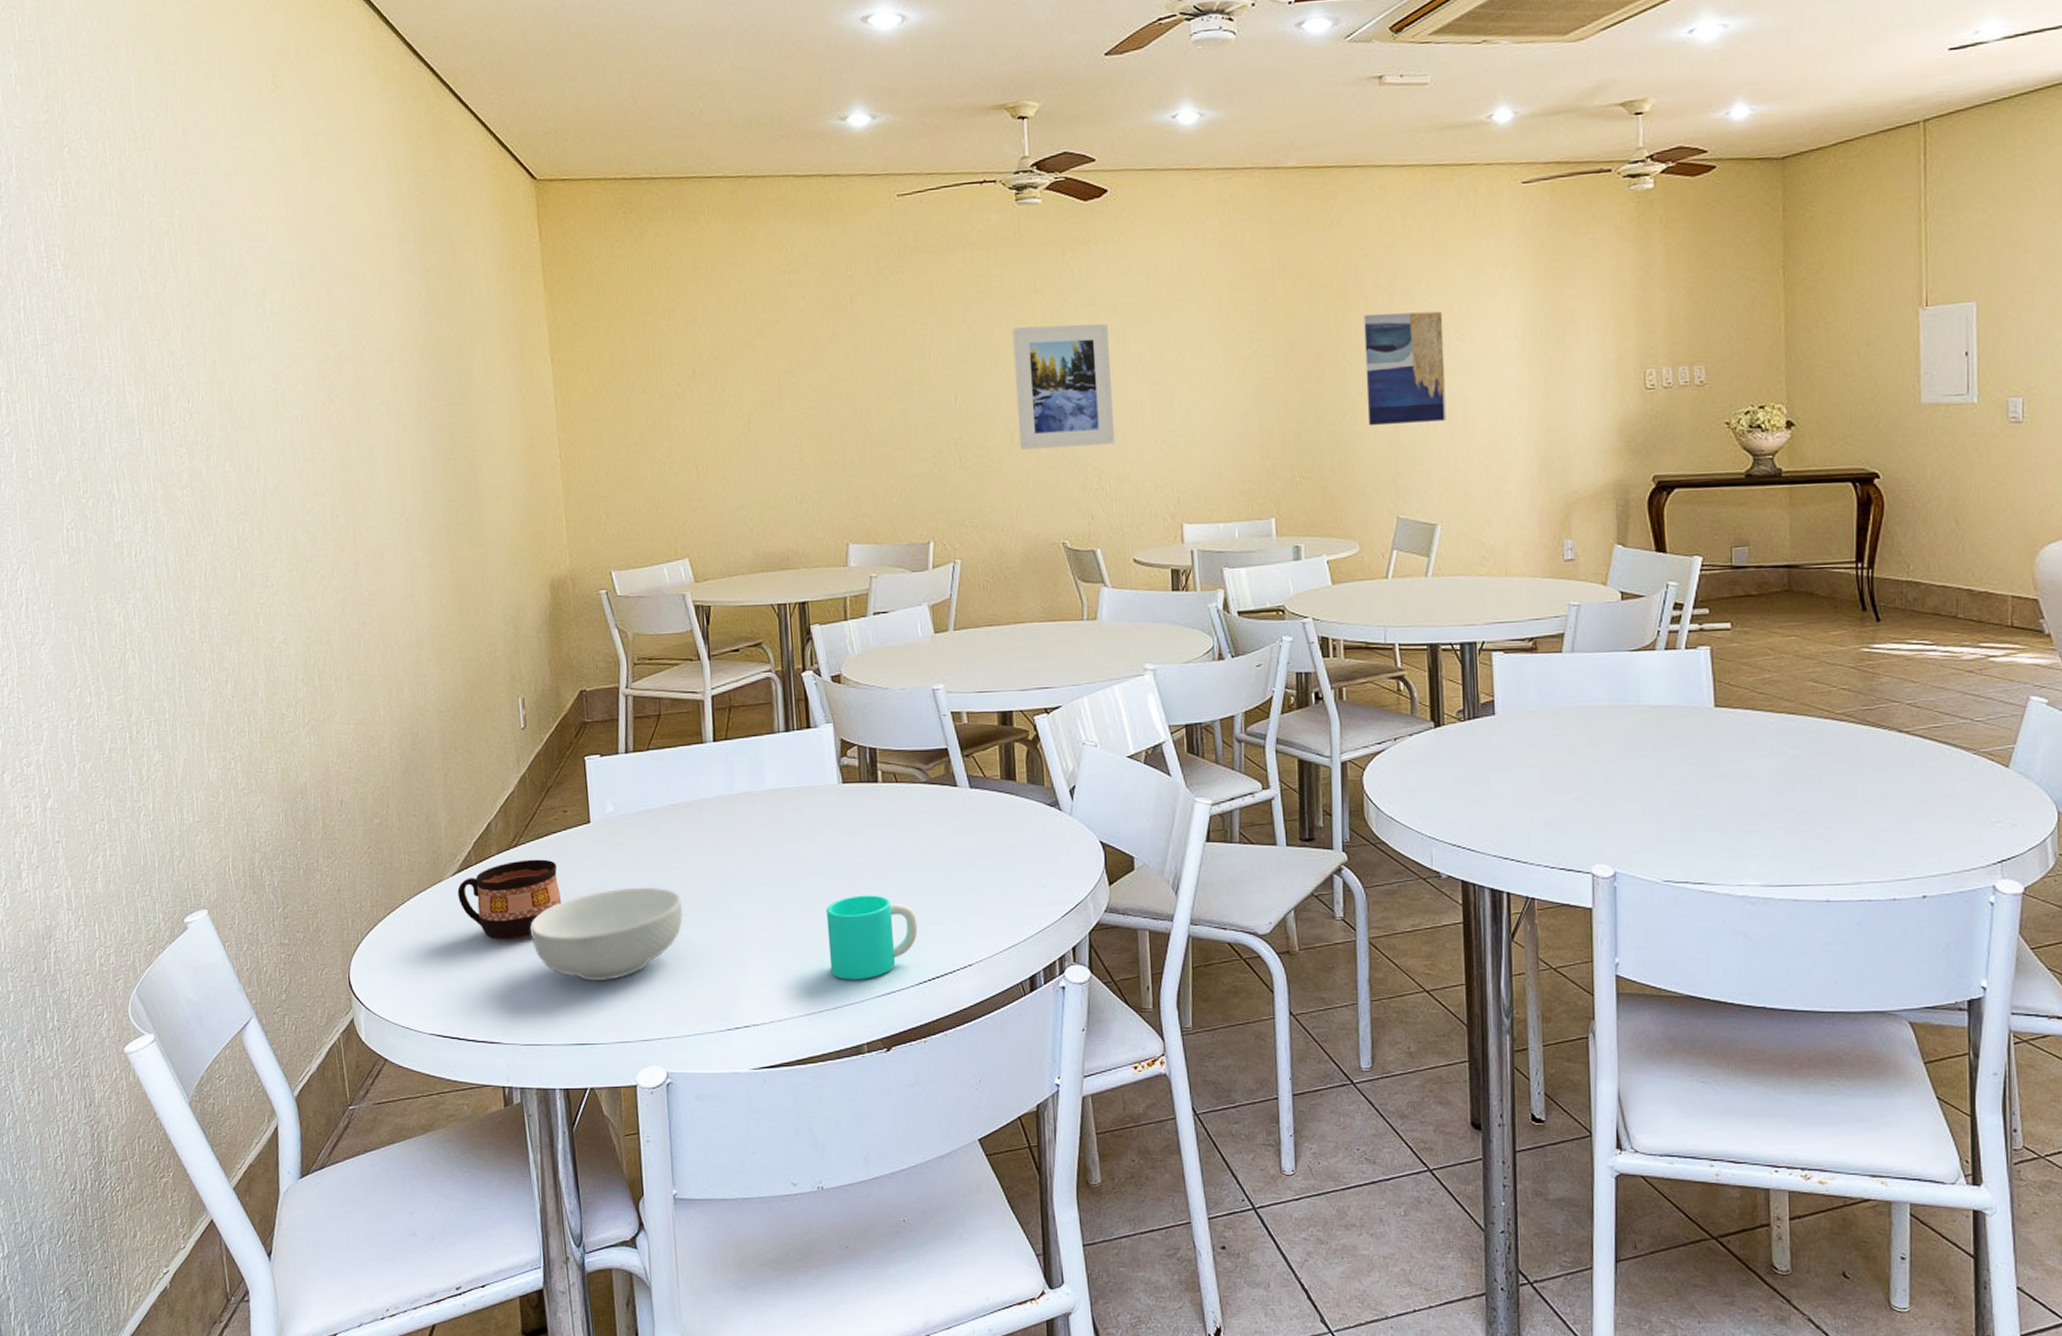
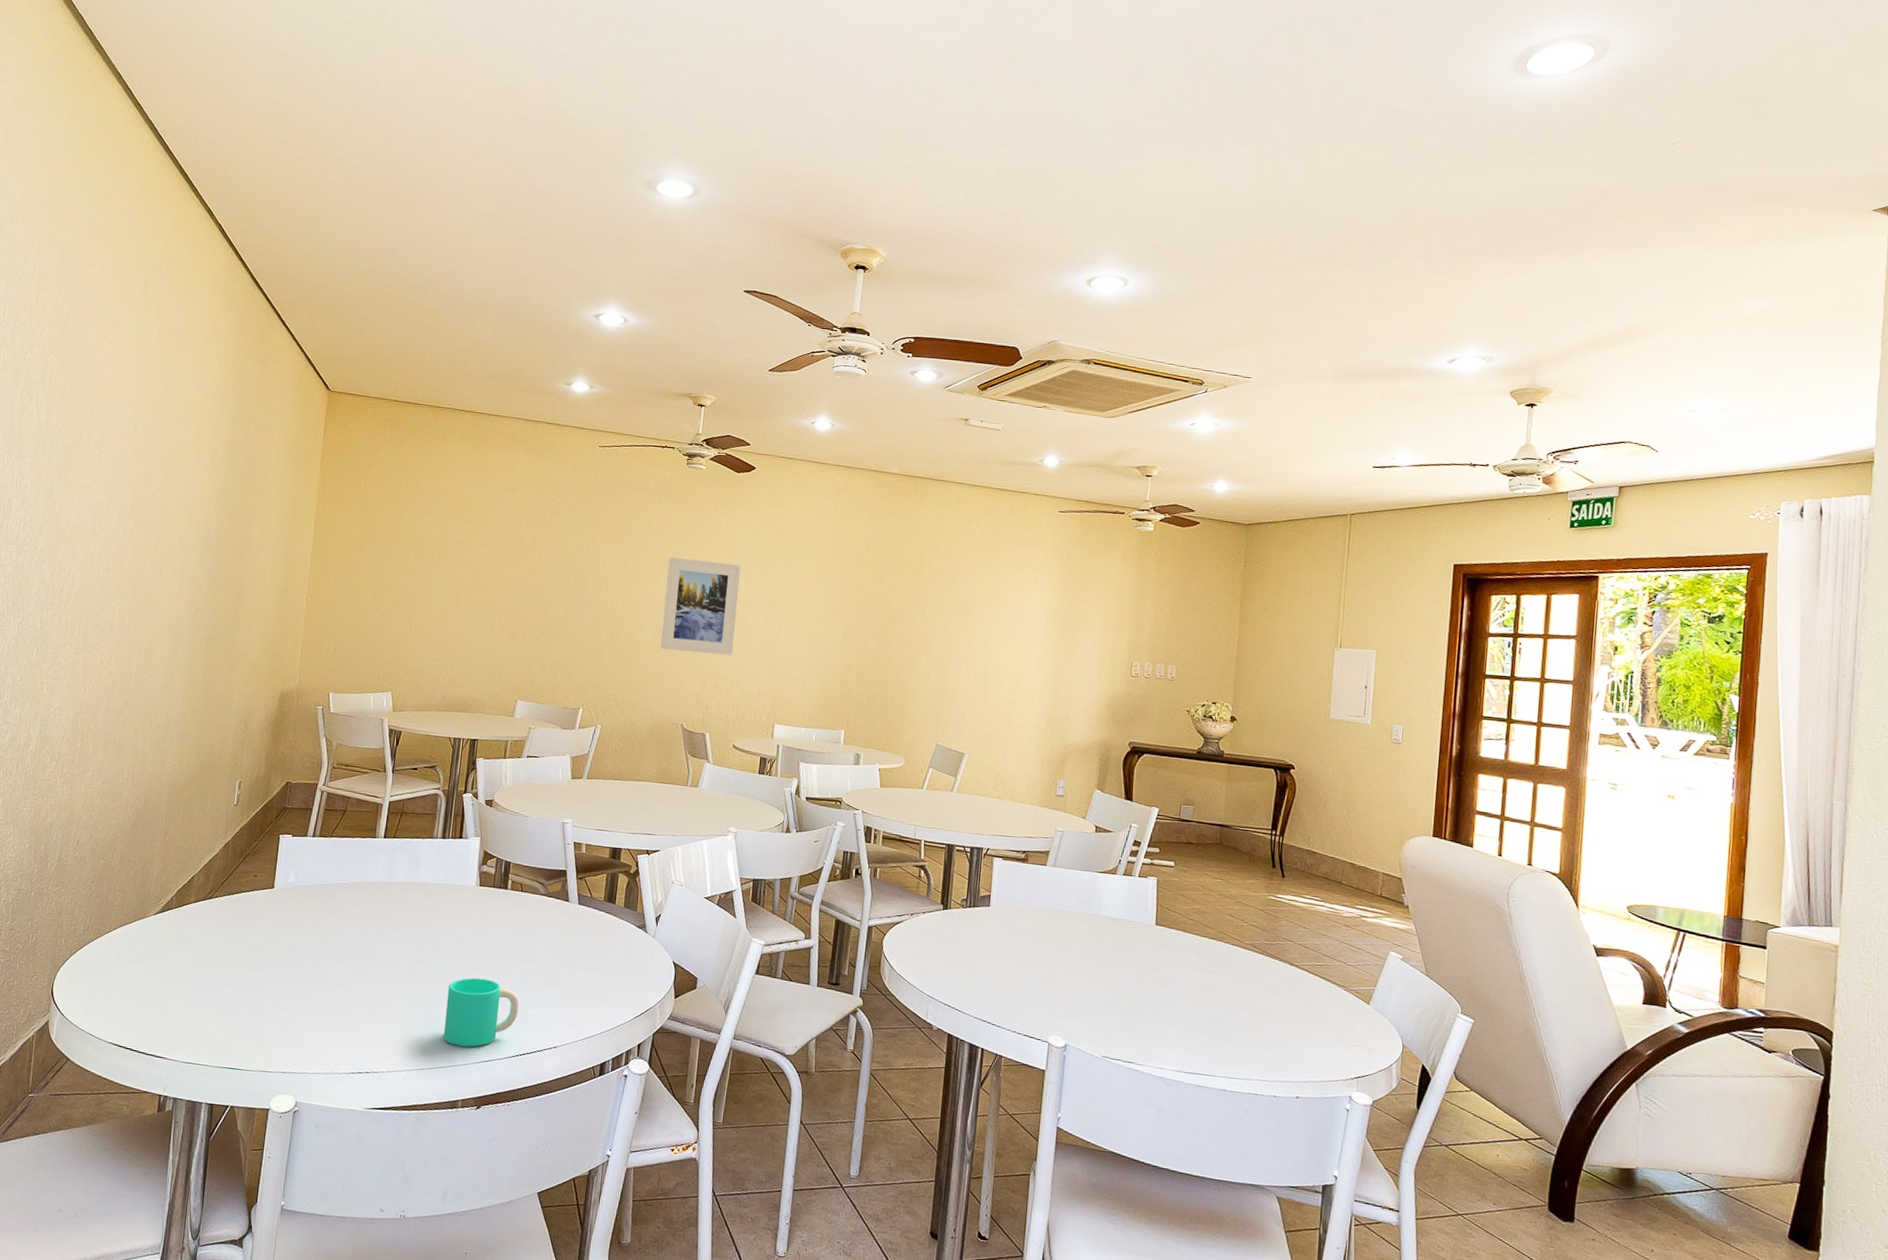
cup: present [457,859,561,940] -> none [155,910,240,975]
cereal bowl: present [530,886,684,981] -> none [208,944,336,1019]
wall art: present [1363,311,1447,425] -> none [924,589,990,677]

